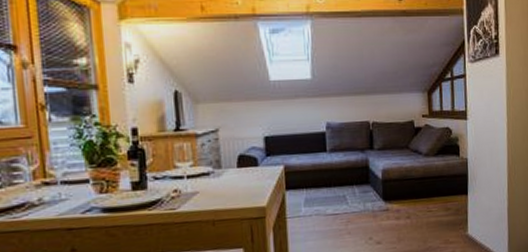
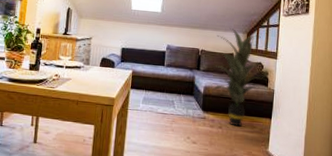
indoor plant: none [388,88,462,214] -> present [211,28,270,128]

